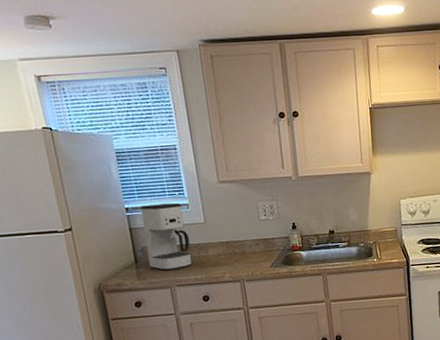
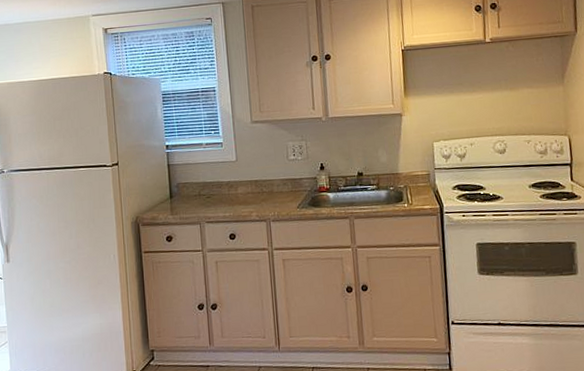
coffee maker: present [140,202,193,271] -> none [179,141,222,207]

